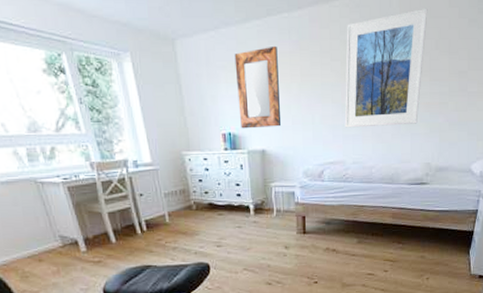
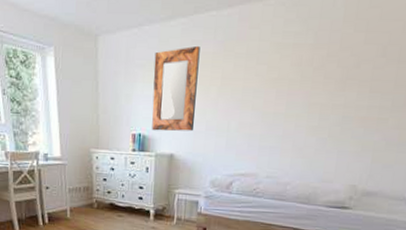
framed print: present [344,8,428,128] -> none [262,8,379,141]

